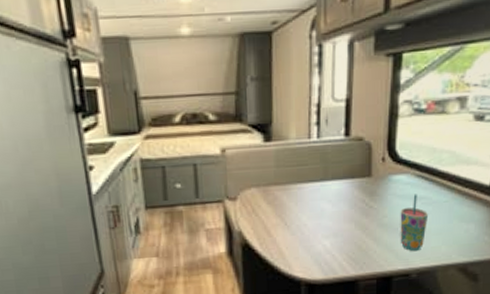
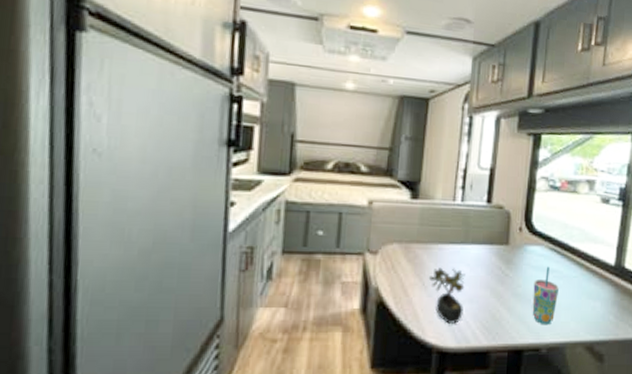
succulent plant: none [290,205,328,258] -> present [428,267,465,324]

